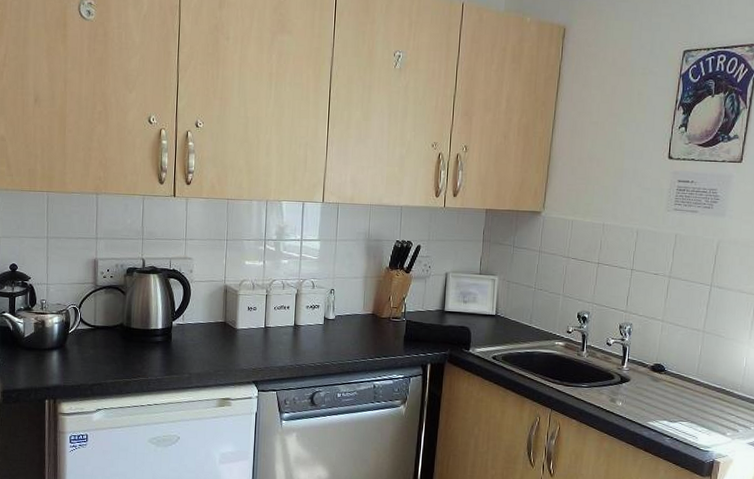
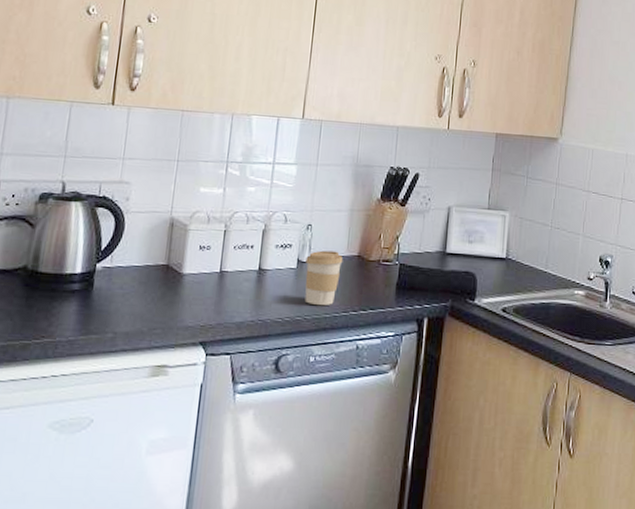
coffee cup: none [331,310,361,353] -> present [304,250,343,305]

